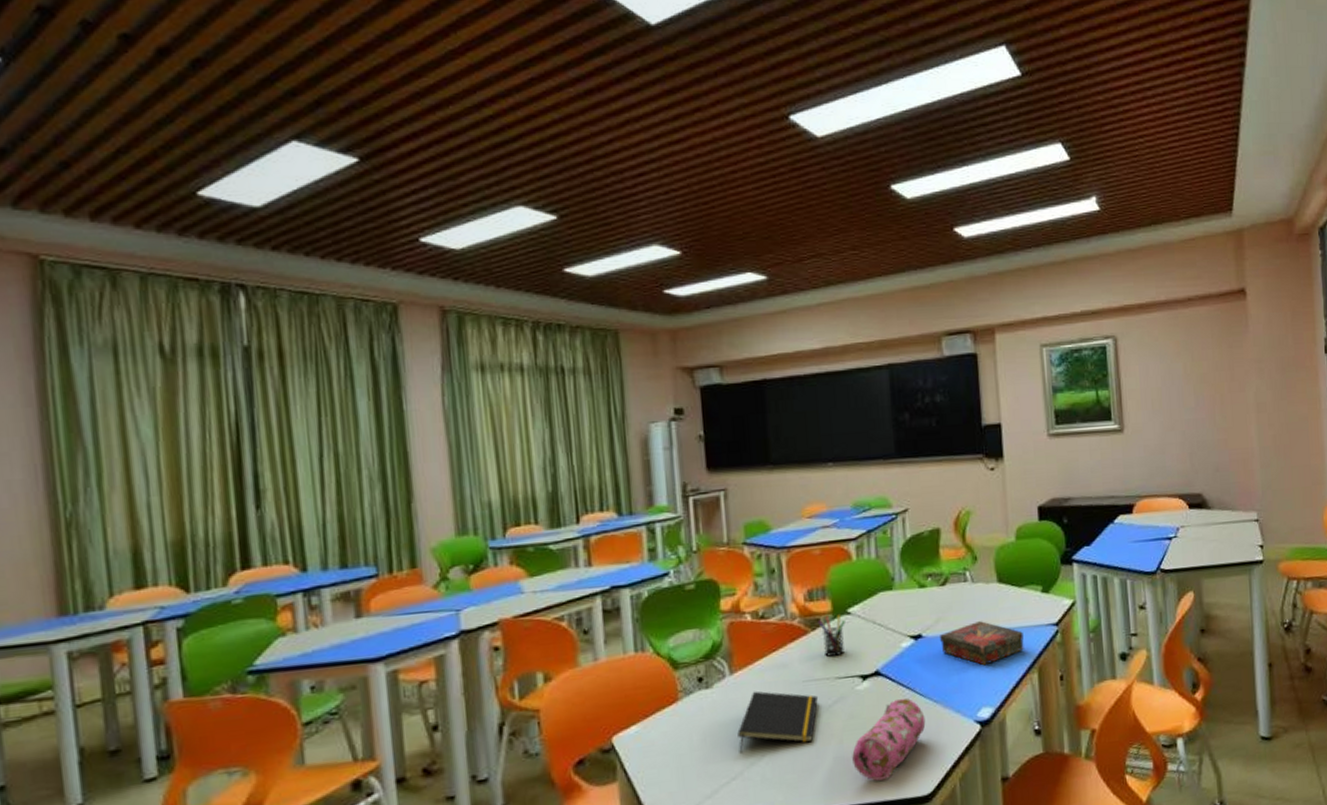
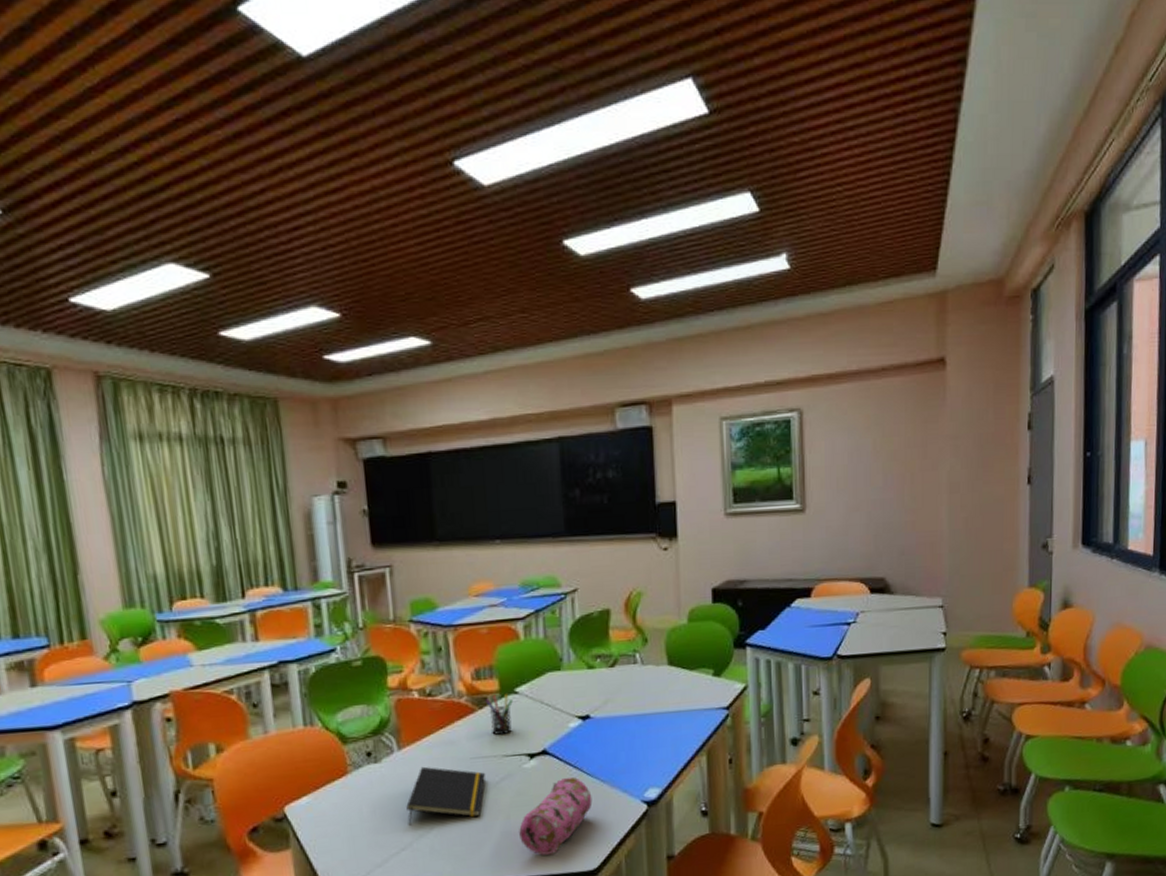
book: present [940,621,1024,666] -> none [608,703,693,748]

